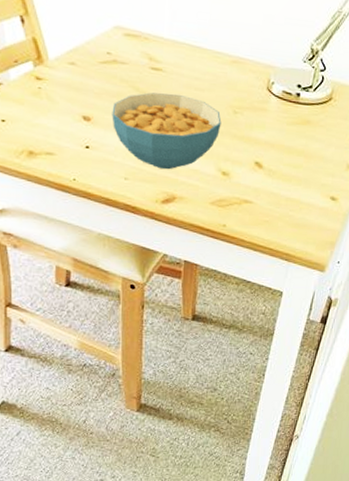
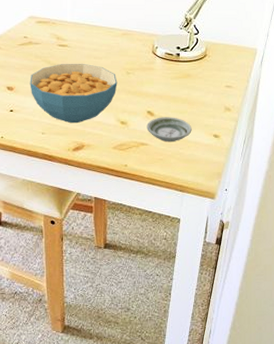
saucer: none [252,170,306,202] -> present [147,117,192,142]

